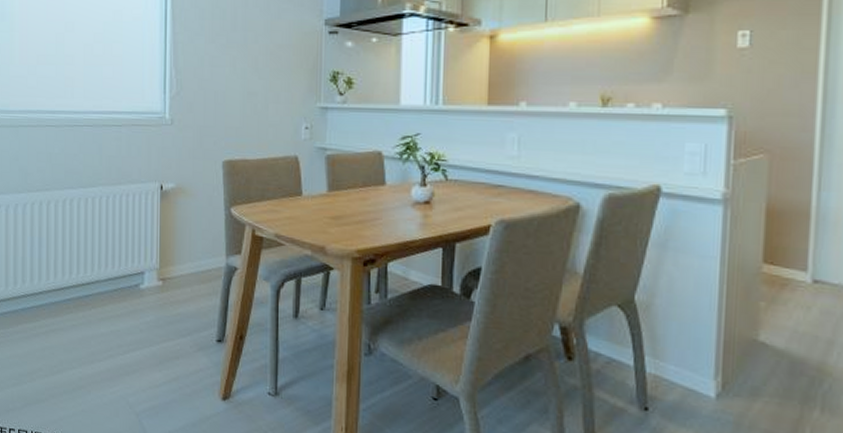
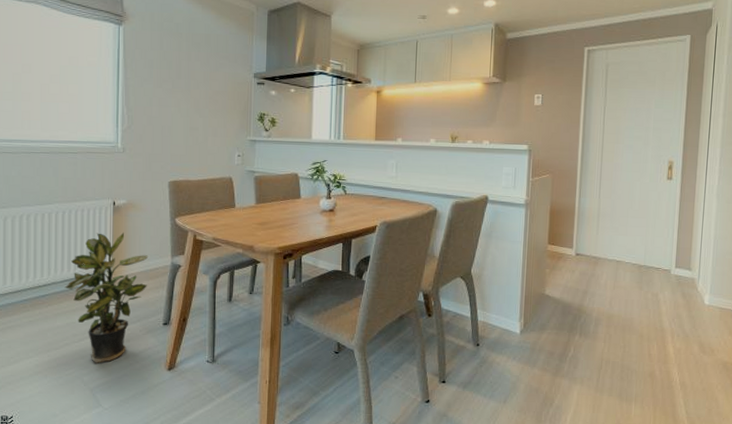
potted plant: none [108,223,200,383] -> present [64,233,149,364]

